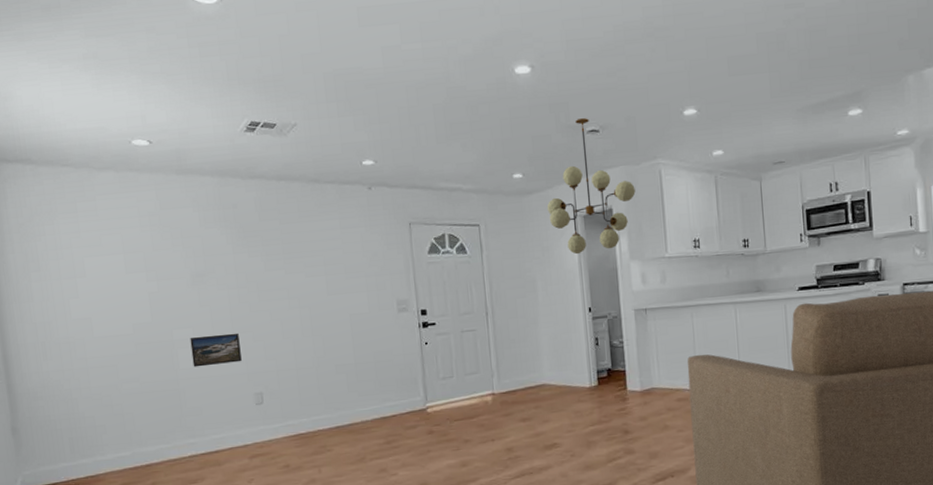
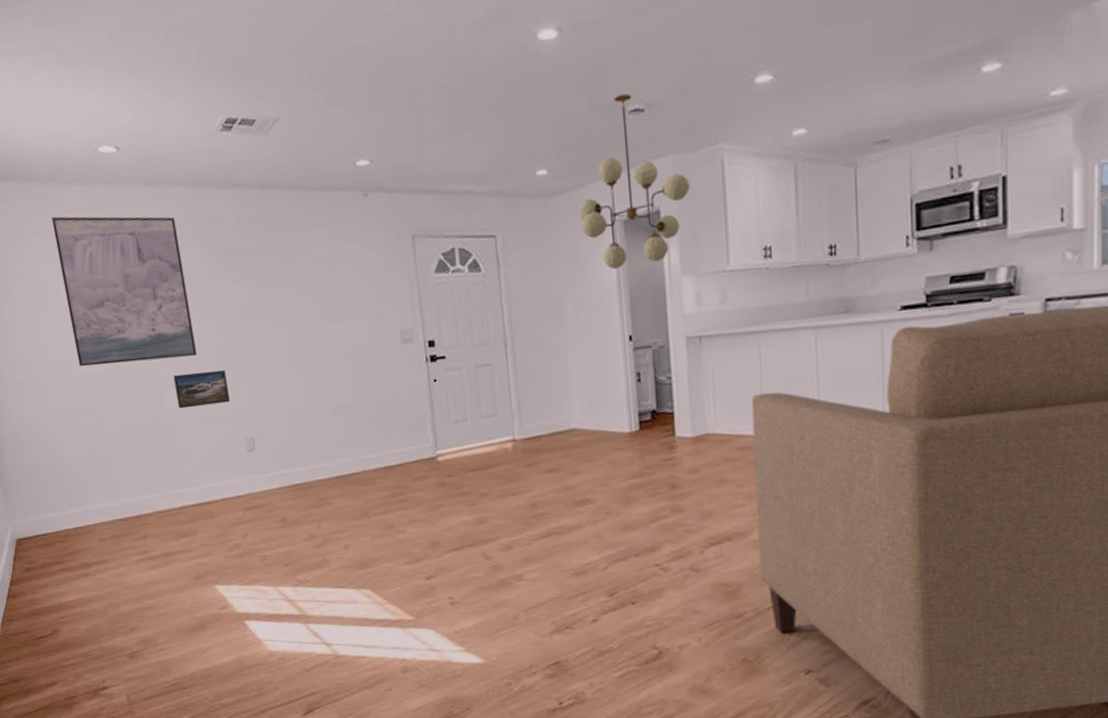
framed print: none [83,197,213,330] -> present [51,216,197,367]

